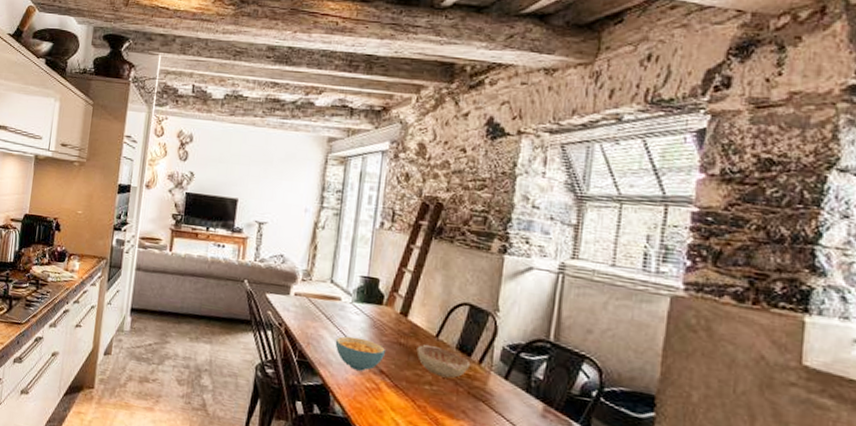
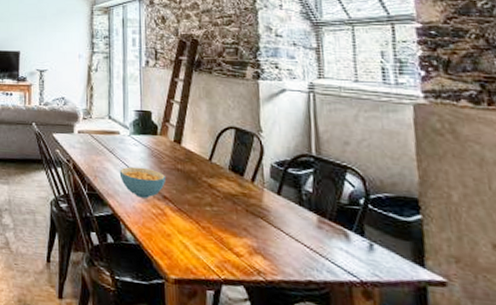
decorative bowl: present [416,344,471,379] -> none [193,167,245,198]

